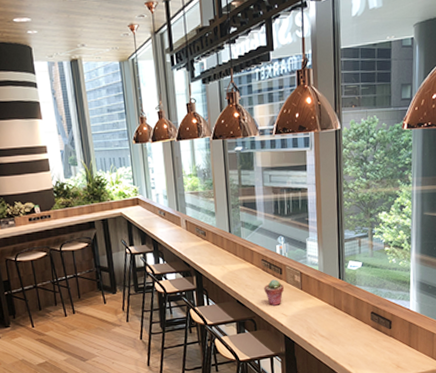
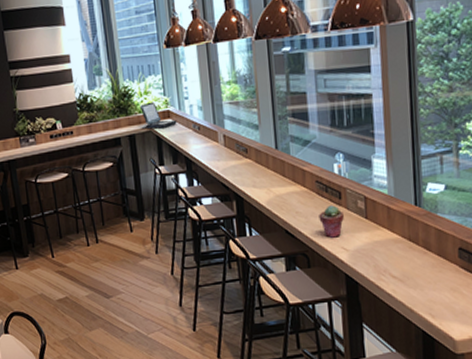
laptop: none [111,190,145,214] -> present [139,101,177,129]

